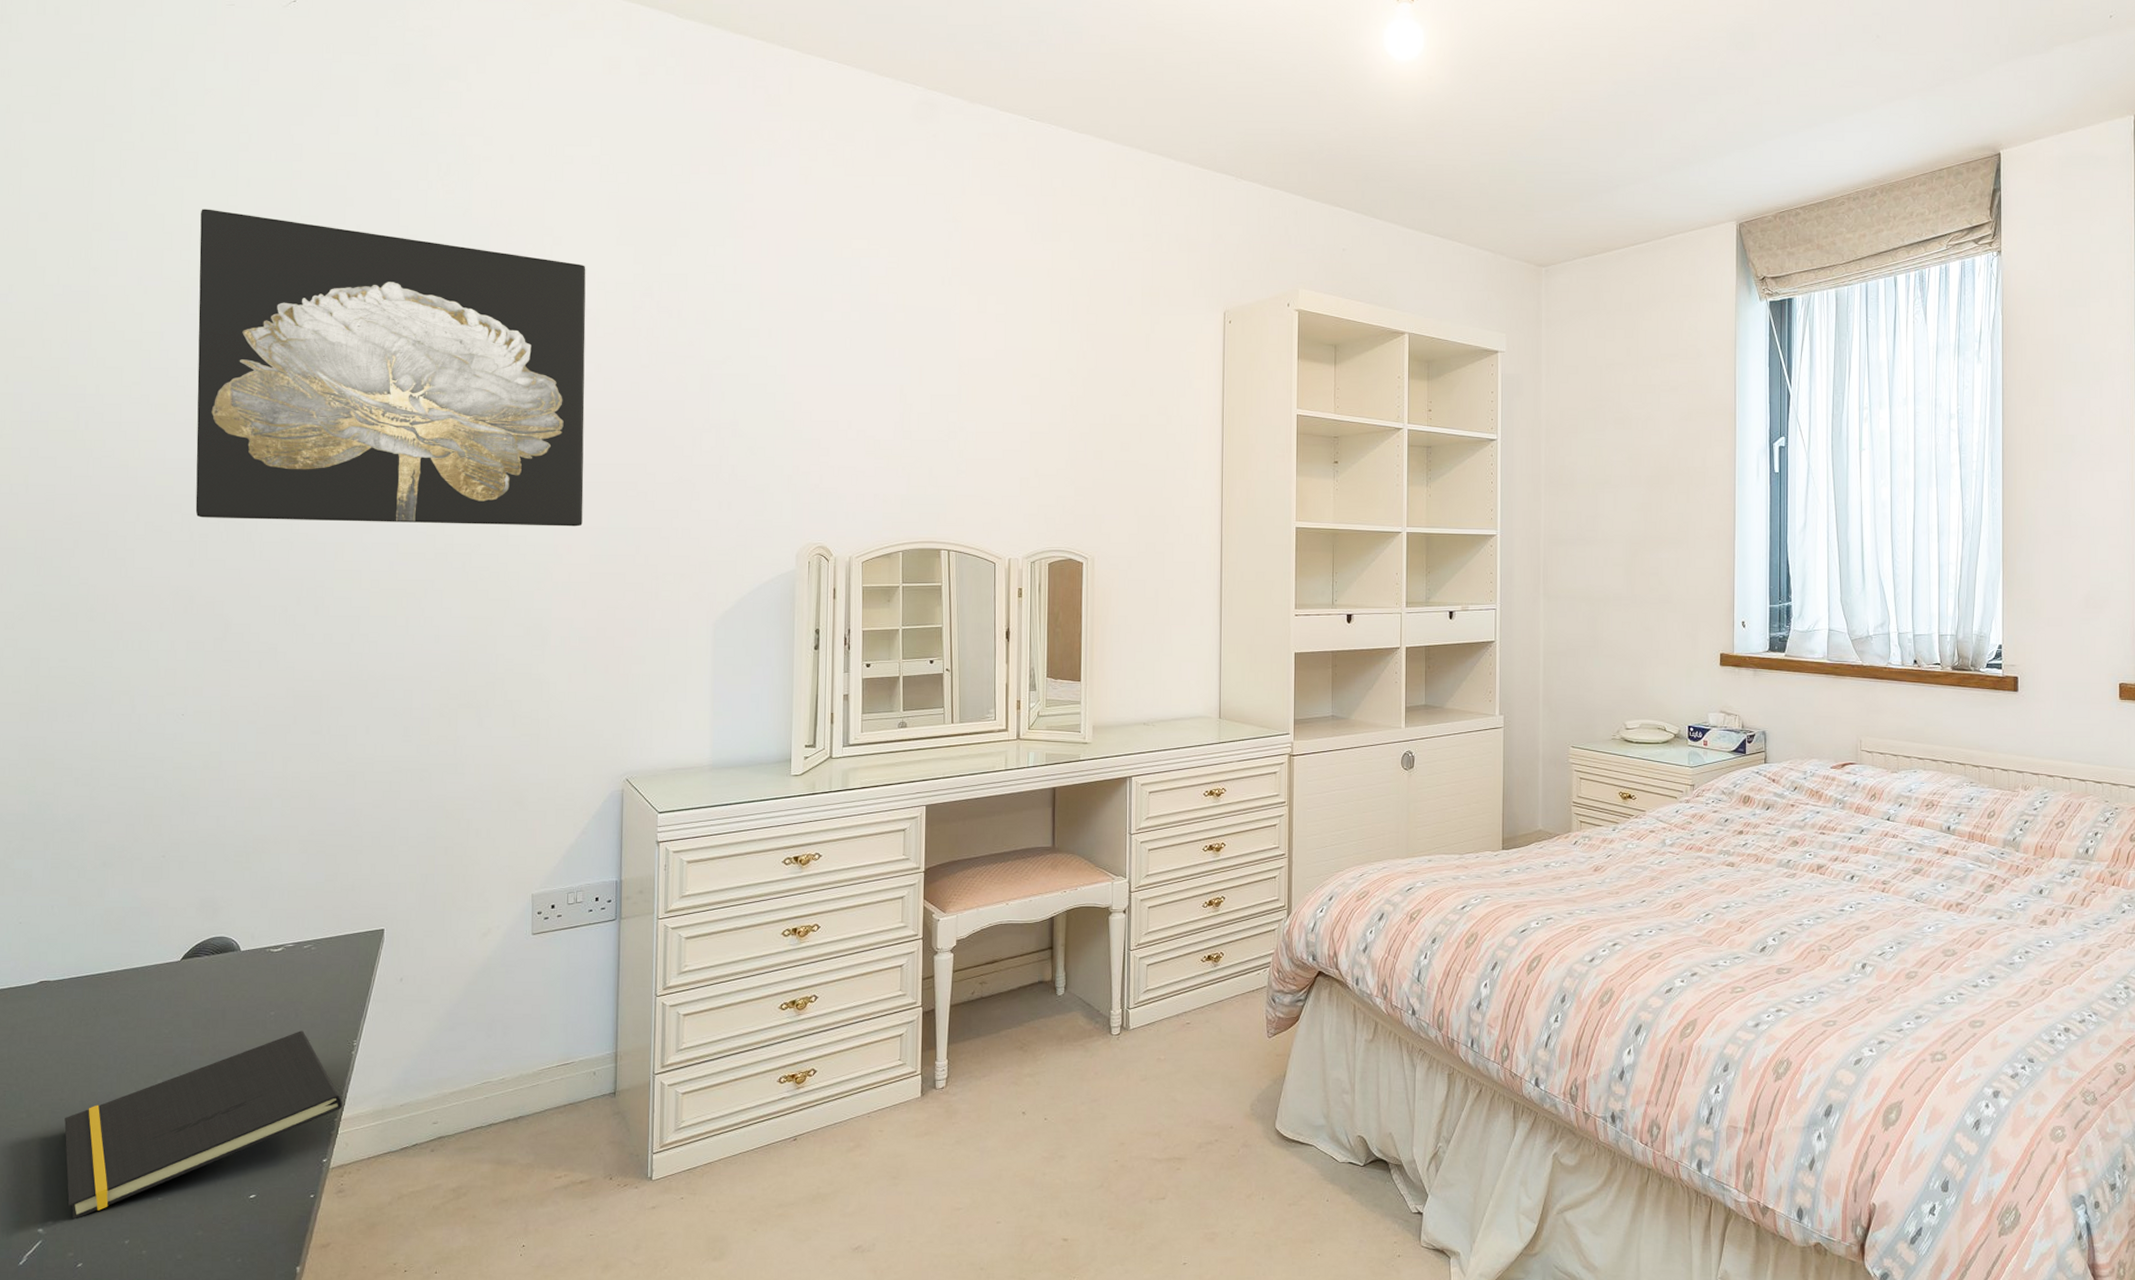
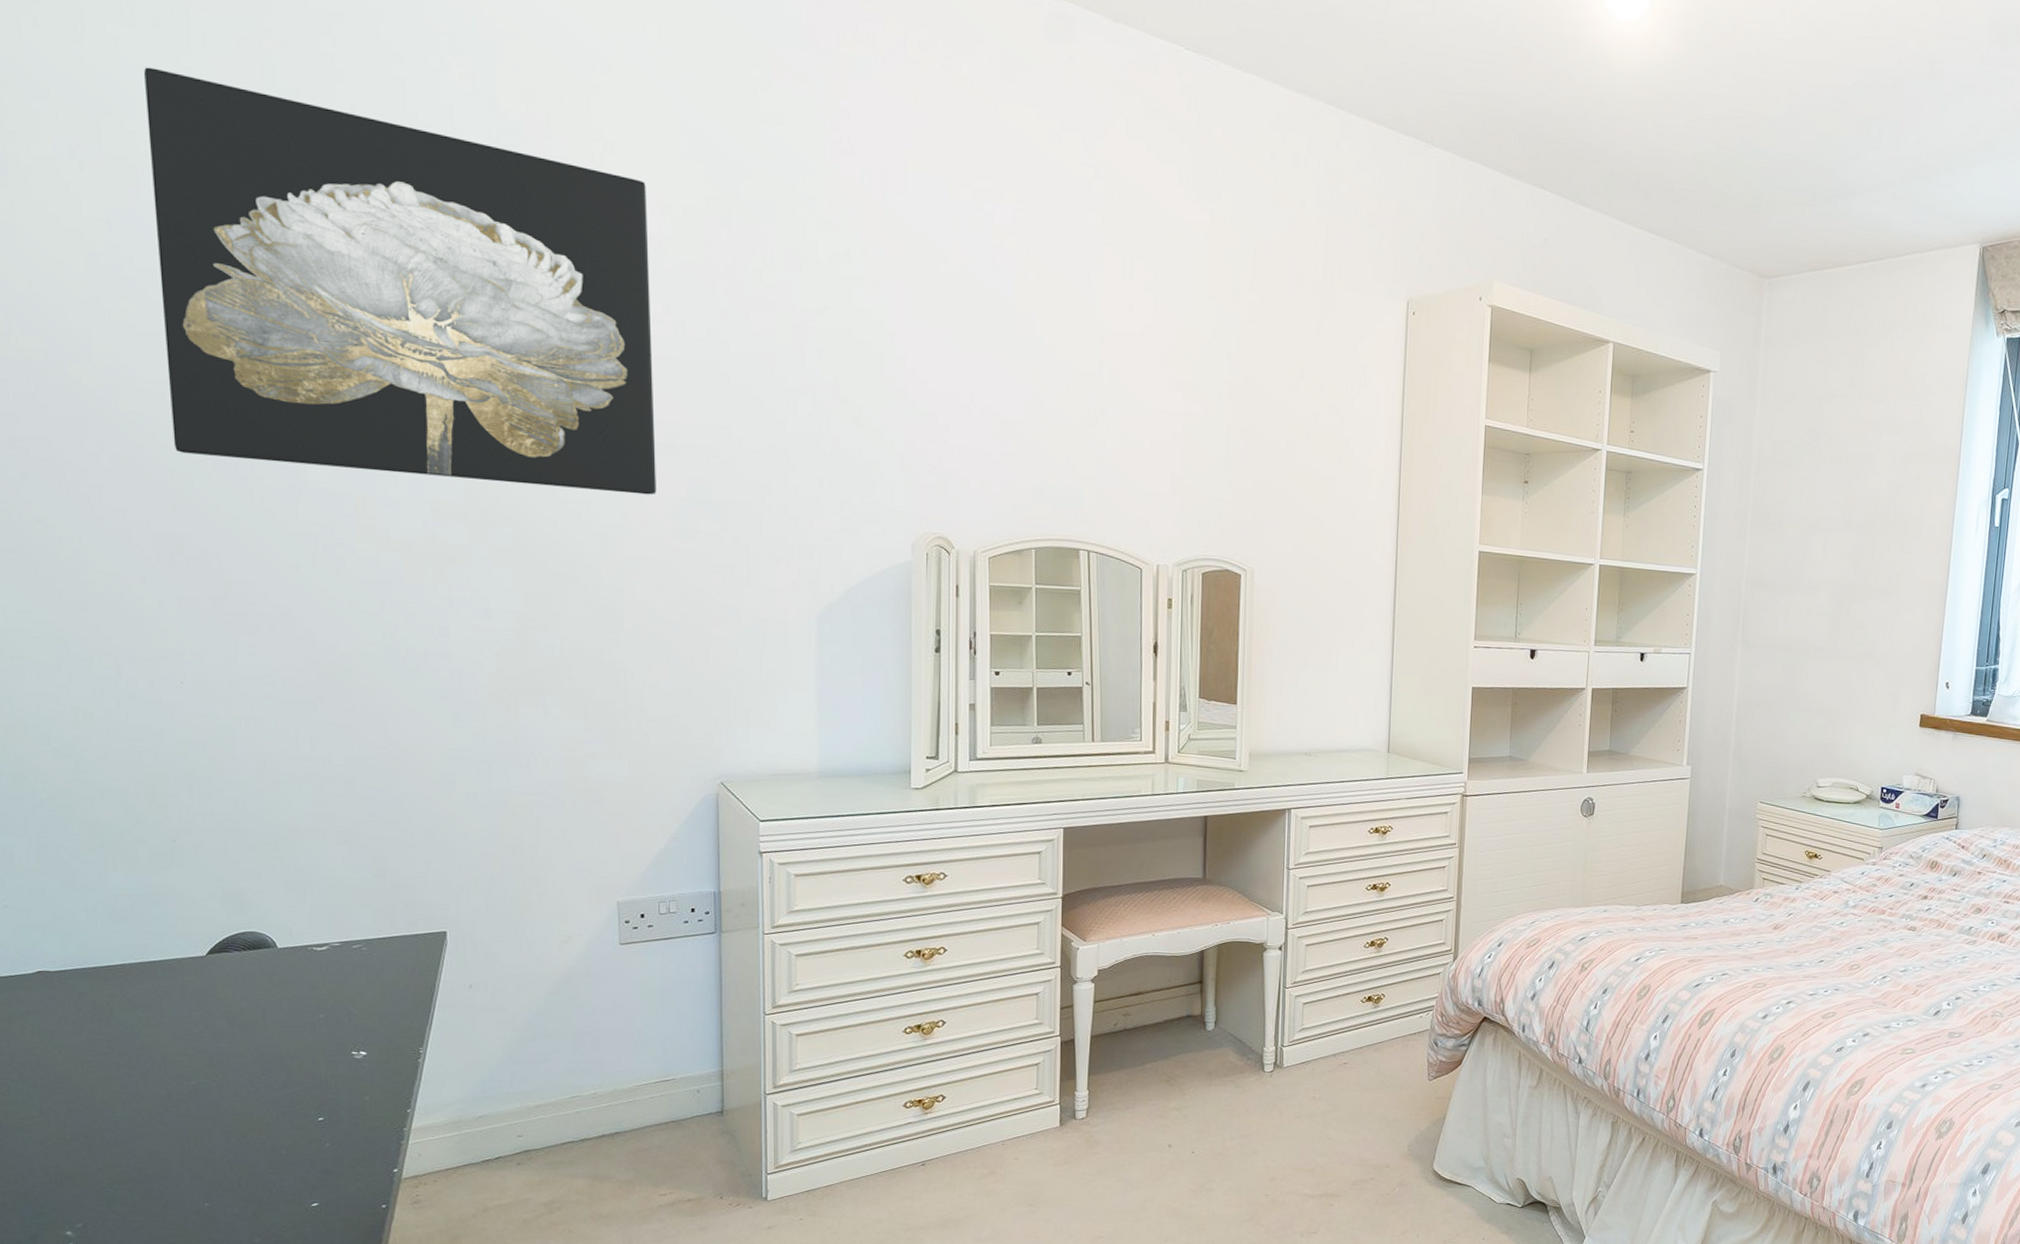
notepad: present [64,1031,343,1220] -> none [84,1035,412,1223]

